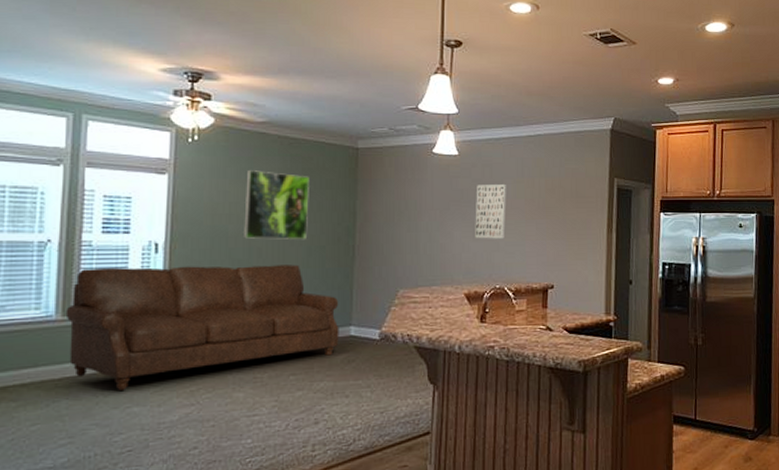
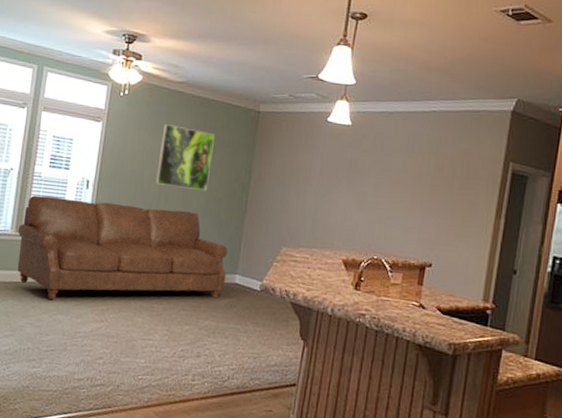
wall art: present [475,183,507,239] -> none [359,156,396,211]

